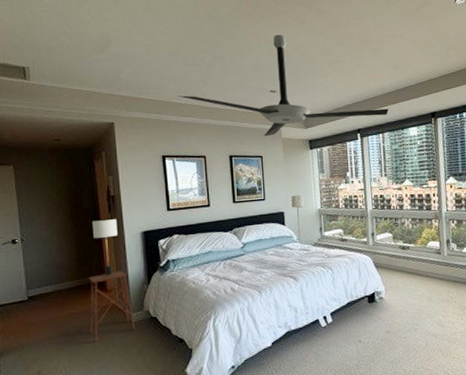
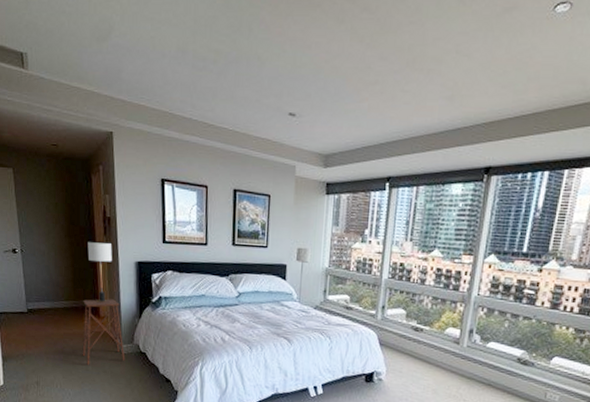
ceiling fan: present [177,34,389,137] -> none [182,37,431,172]

